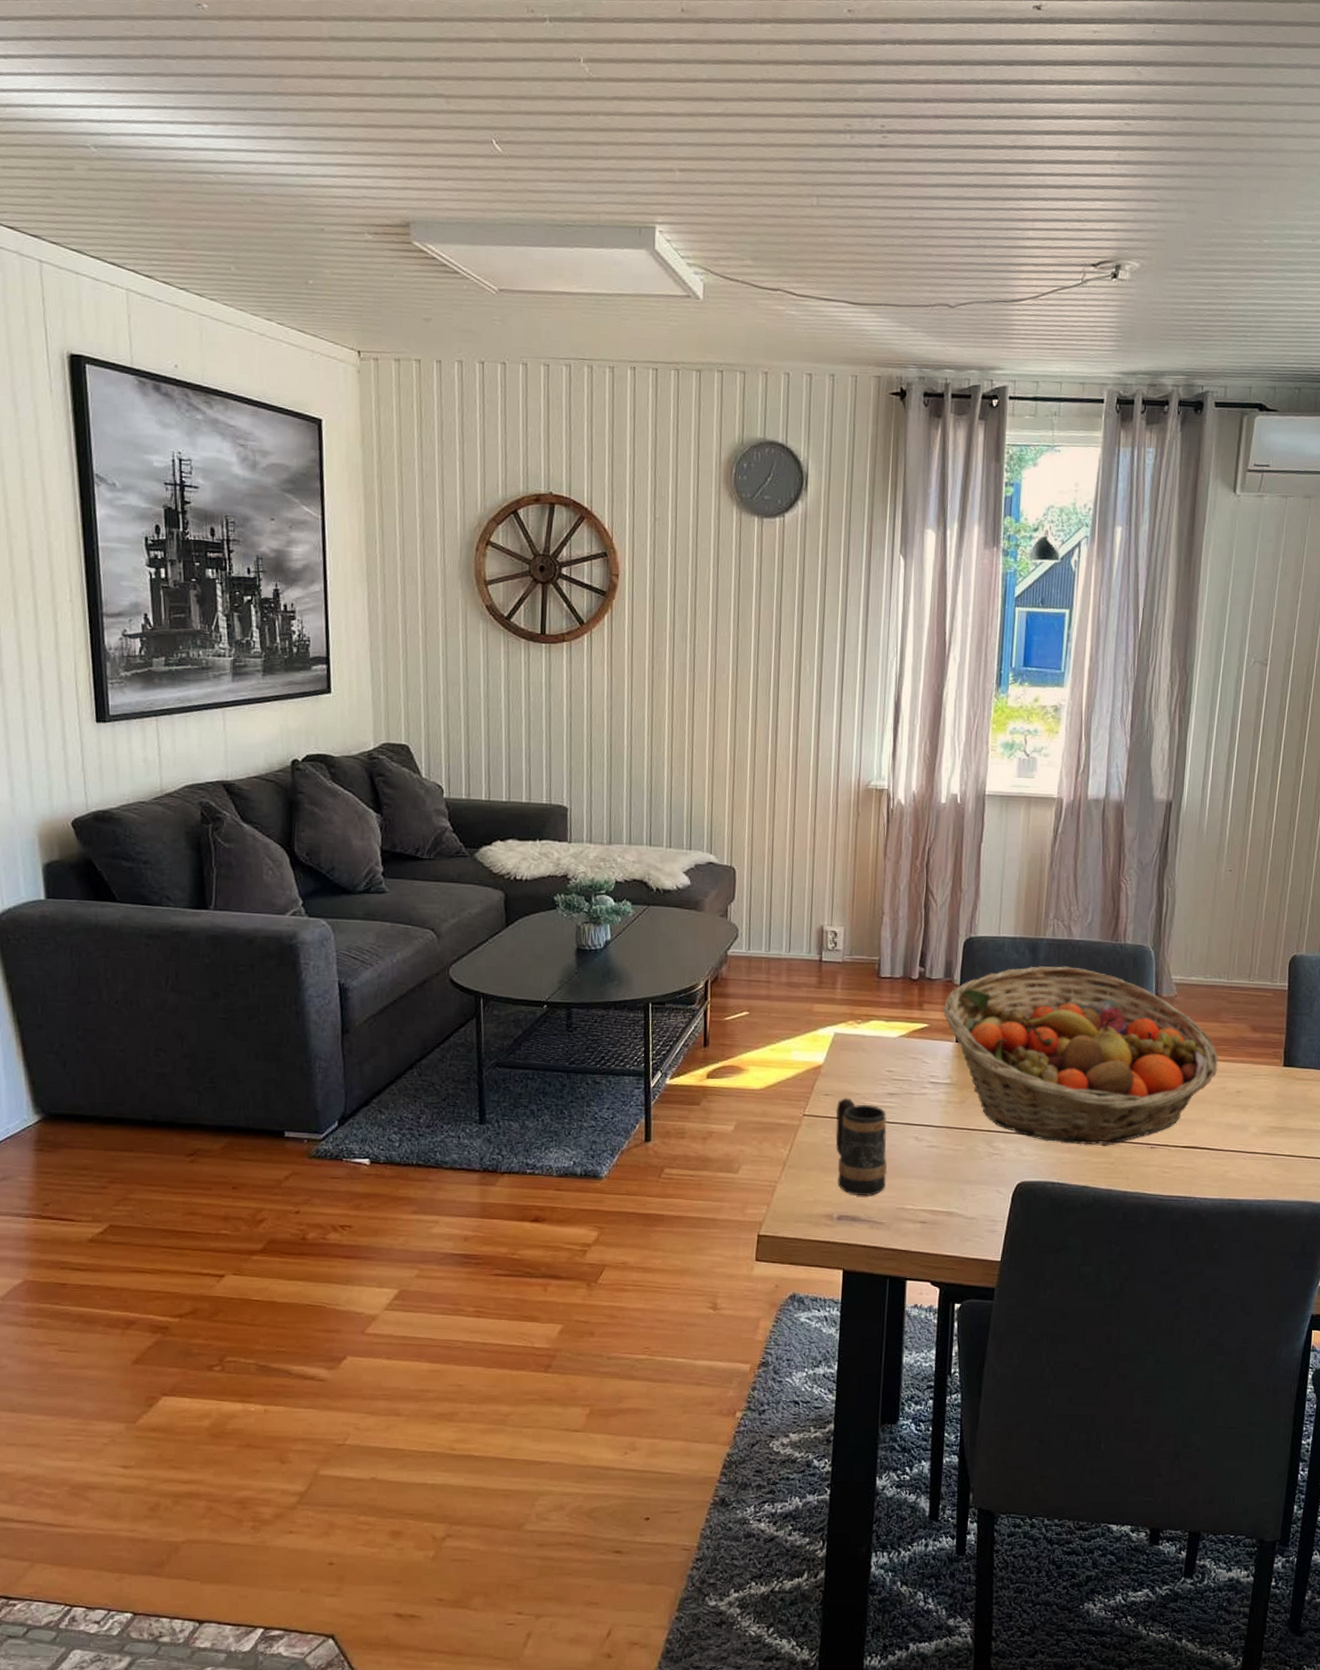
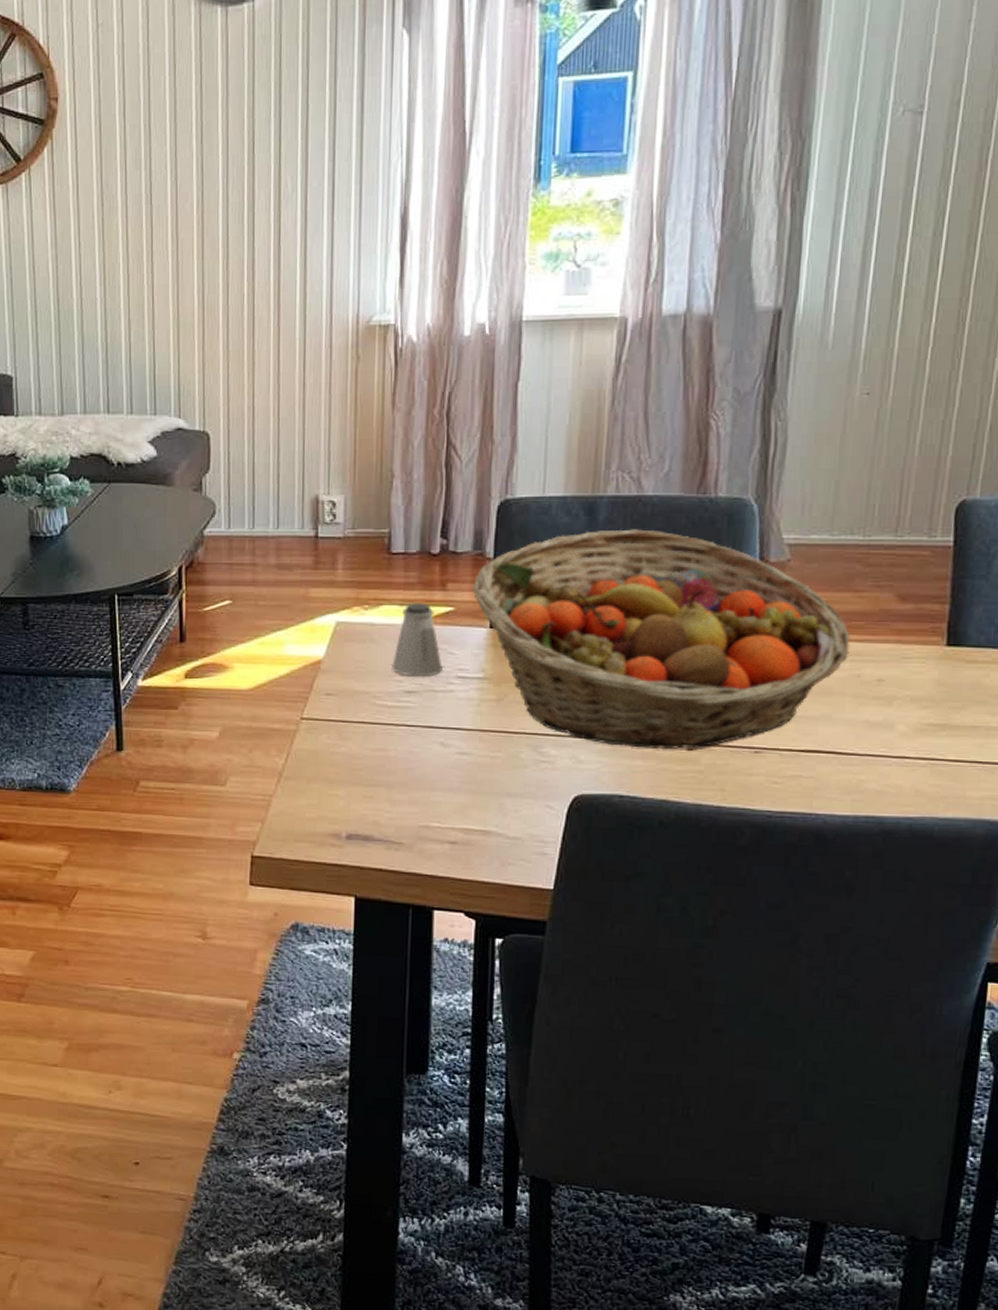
mug: present [835,1098,888,1196] -> none [341,697,407,811]
saltshaker: none [878,1019,918,1082] -> present [392,603,442,677]

